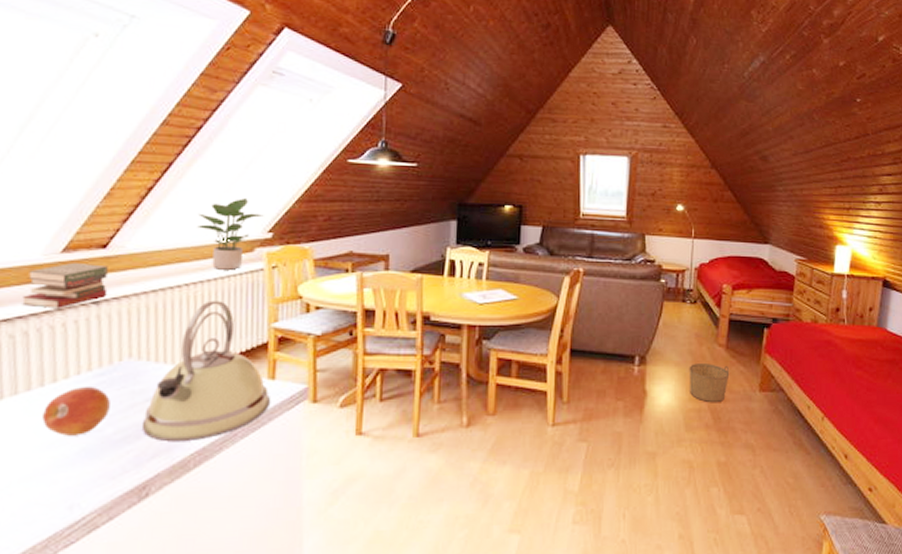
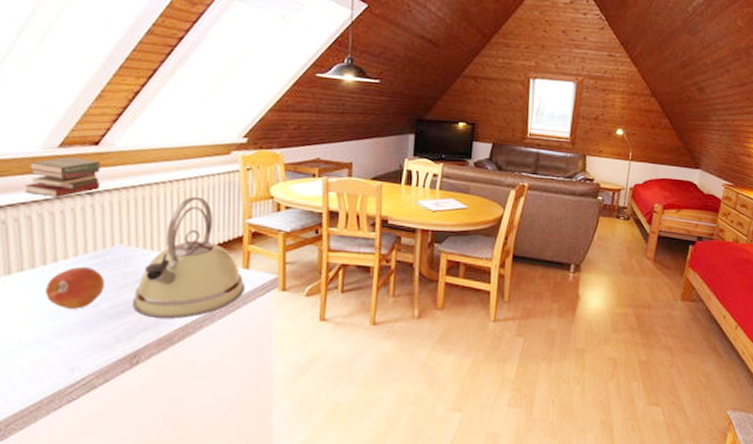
potted plant: present [197,198,264,270] -> none [180,105,240,170]
basket: present [689,364,730,403] -> none [618,273,656,309]

